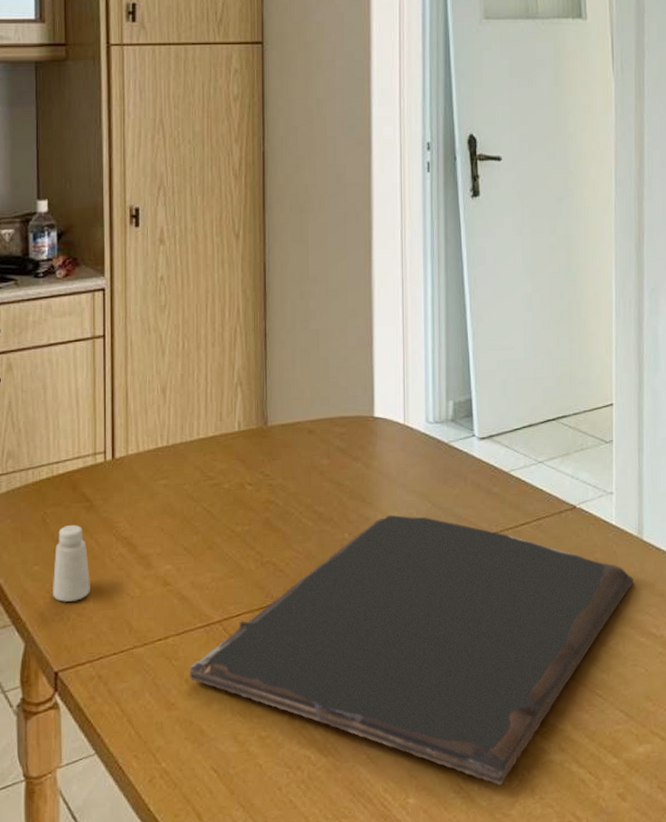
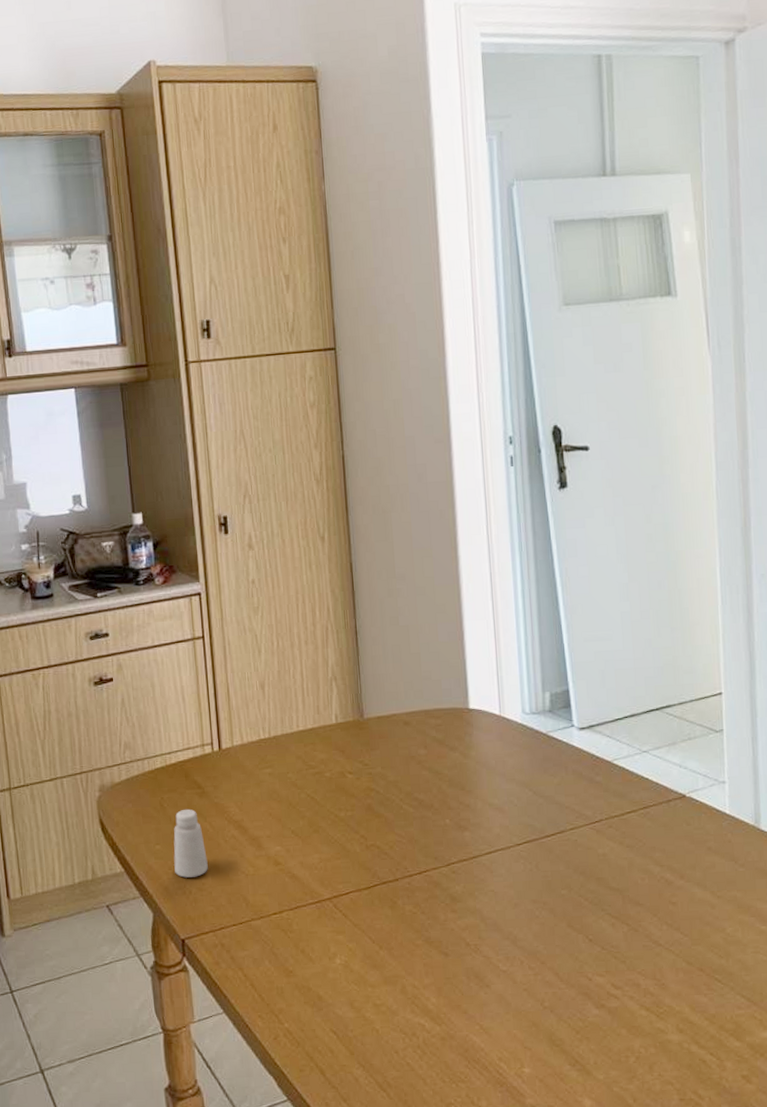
cutting board: present [189,515,633,786] -> none [304,803,751,1061]

